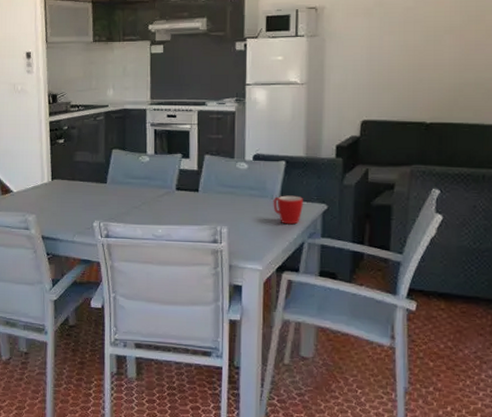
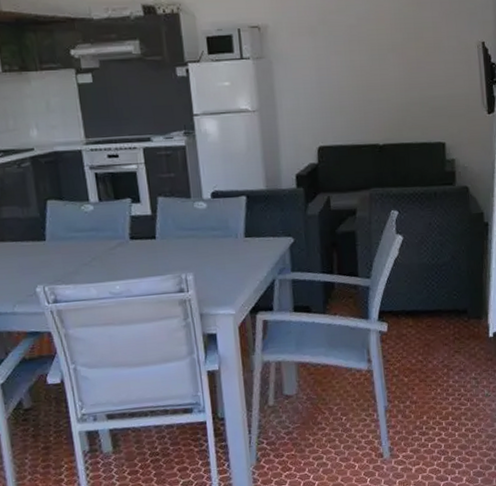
mug: present [273,195,303,225] -> none [238,231,270,263]

